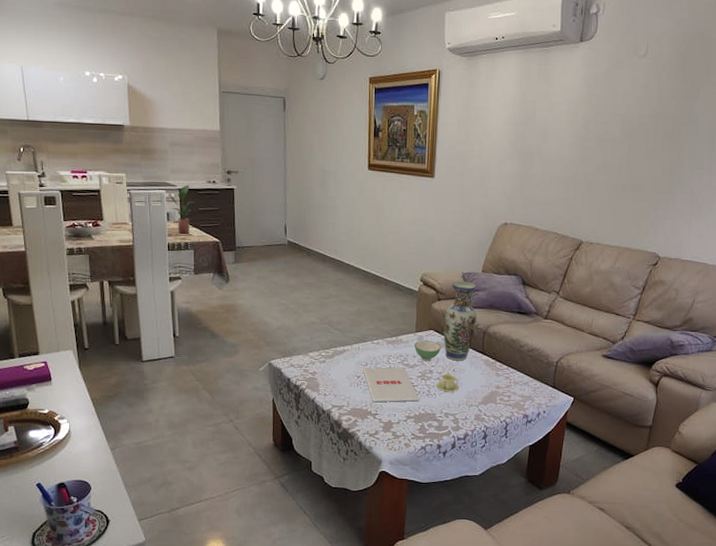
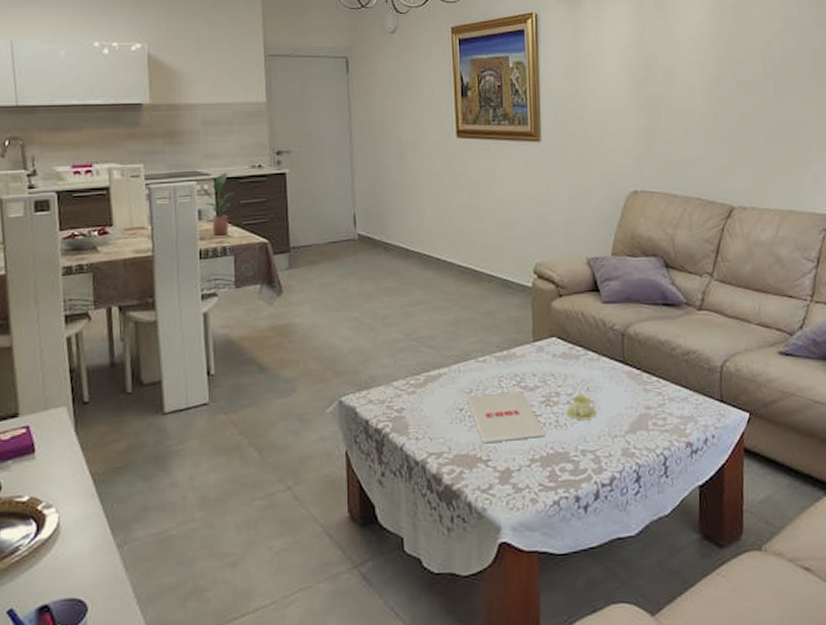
bowl: present [414,340,441,361] -> none [532,352,568,380]
vase: present [443,281,477,361] -> none [569,269,611,376]

